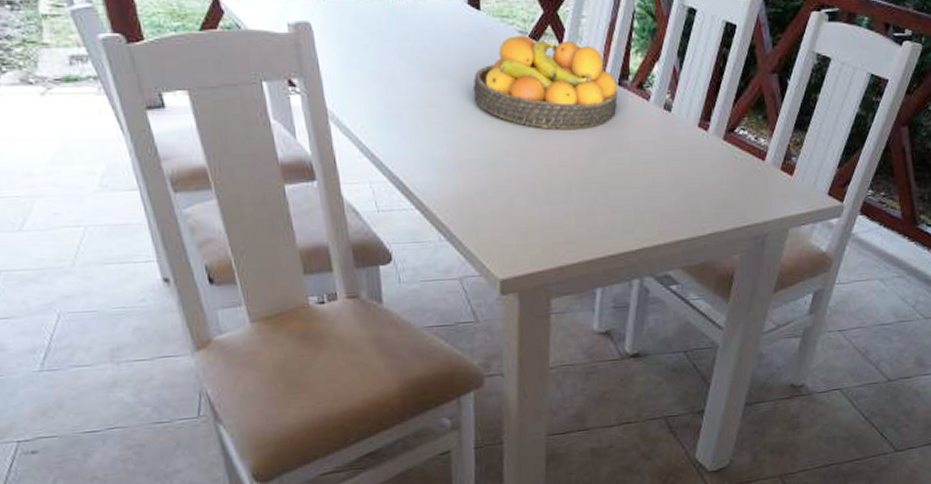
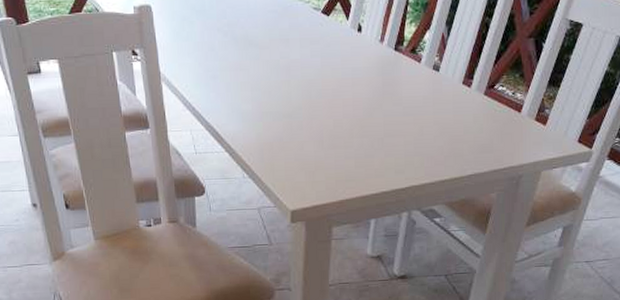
fruit bowl: present [473,35,618,129] -> none [274,11,394,87]

